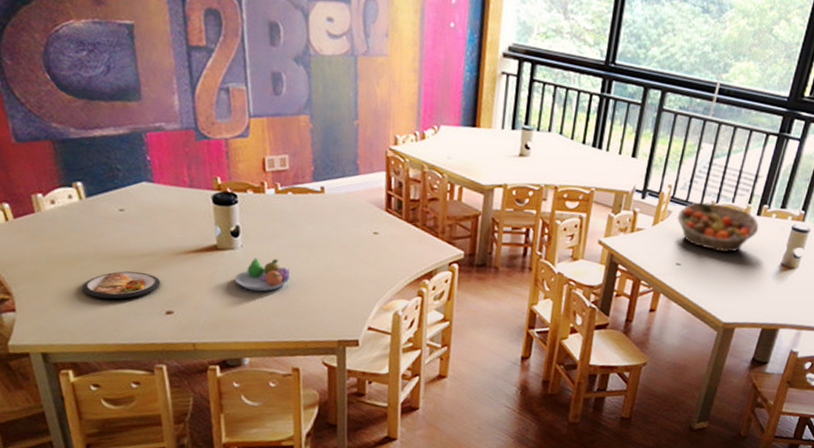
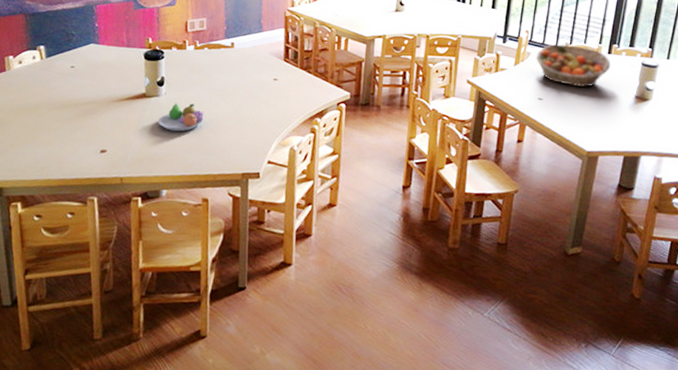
dish: present [83,271,160,300] -> none [36,117,98,141]

